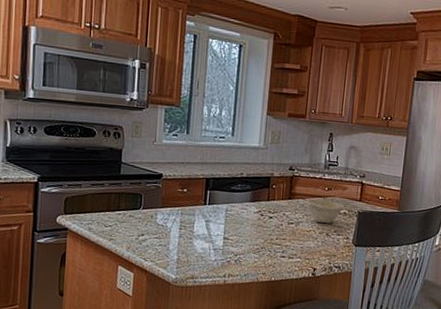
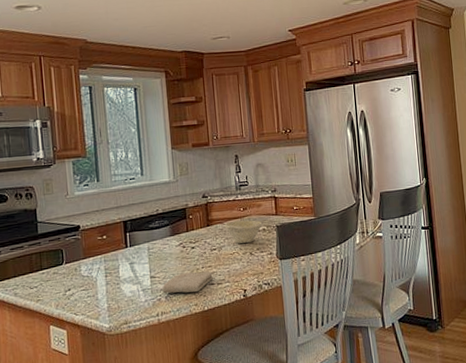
washcloth: none [233,240,286,262] -> present [162,271,213,294]

